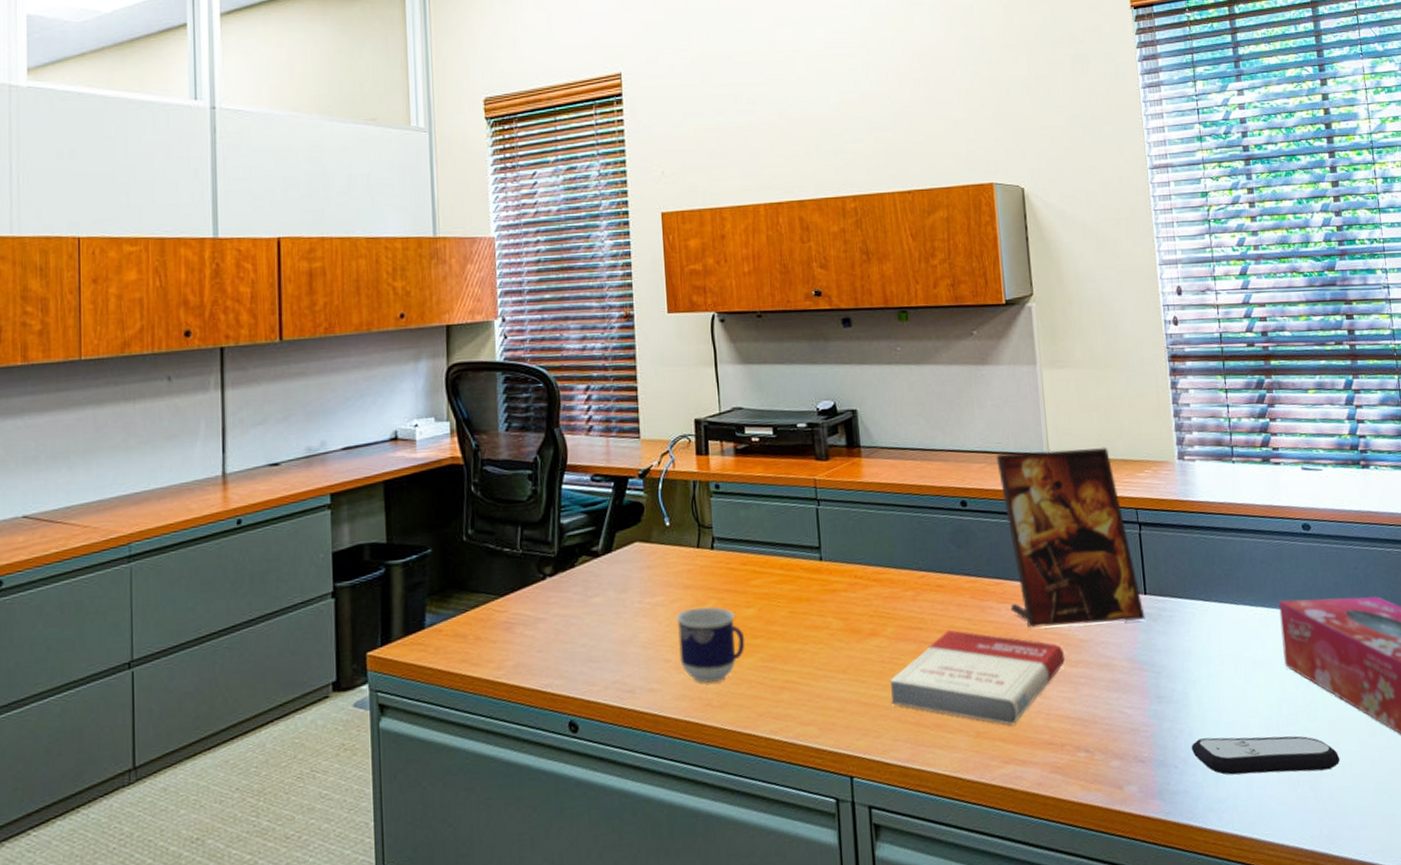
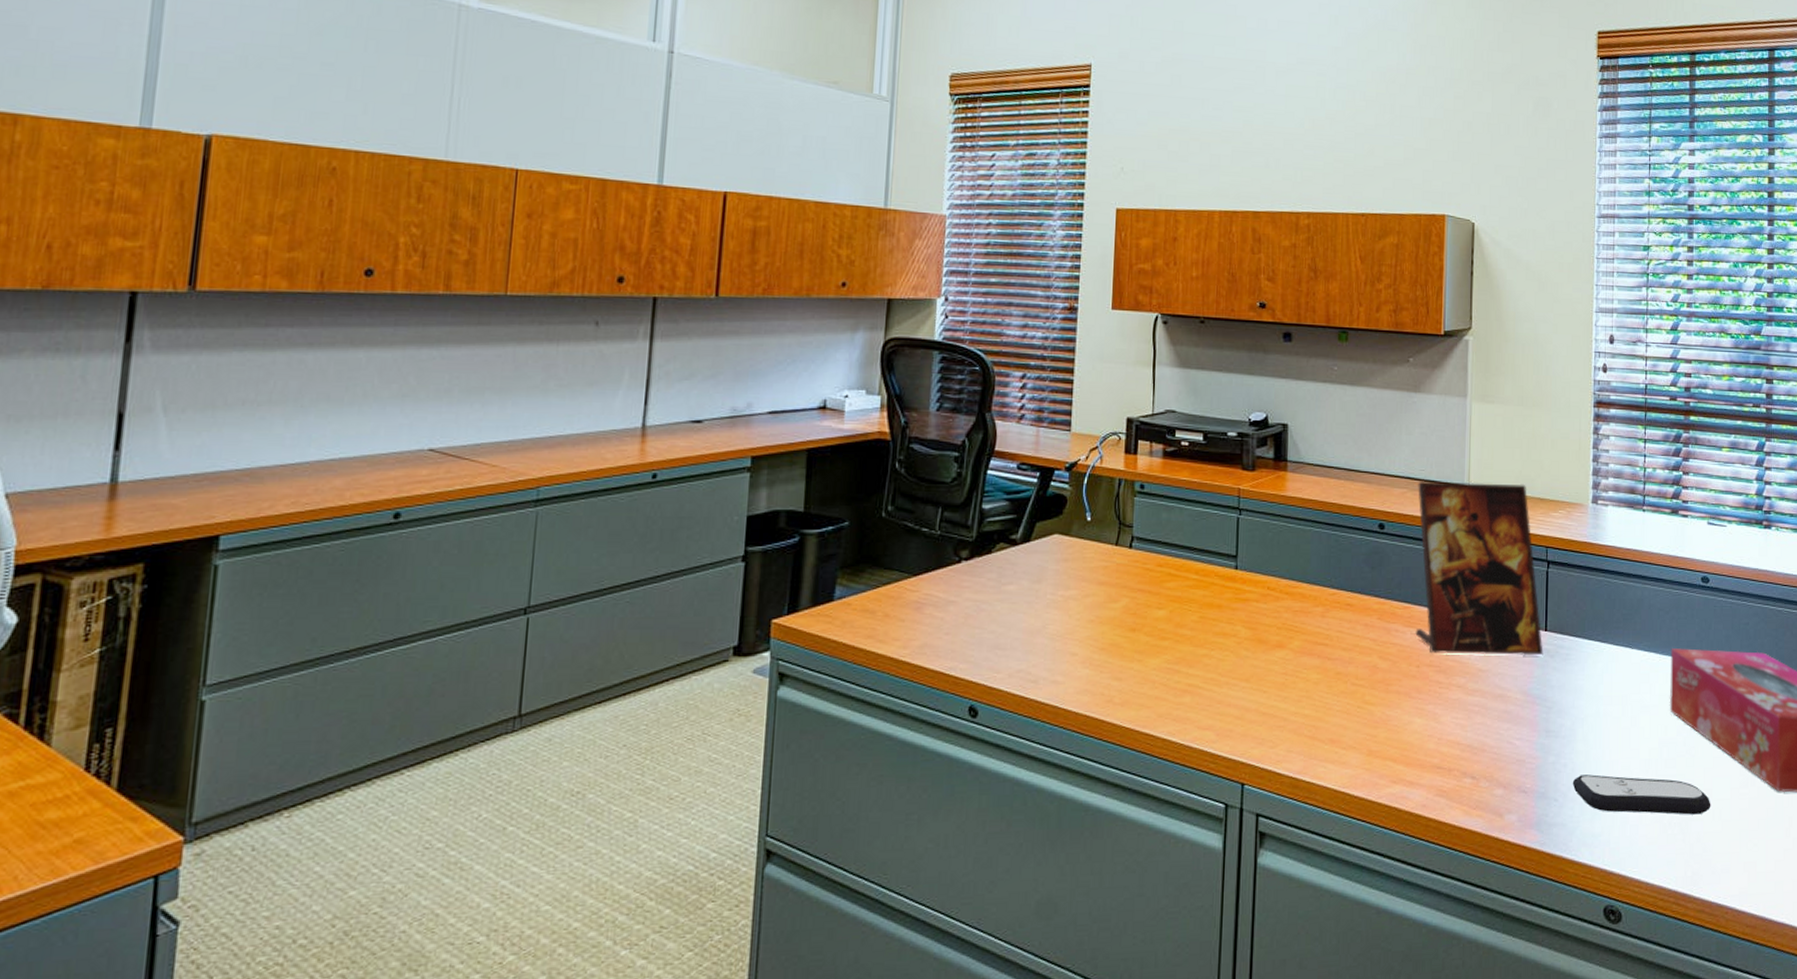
cup: present [676,606,746,683] -> none [1087,604,1153,679]
book: present [889,629,1065,726] -> none [1289,648,1463,747]

